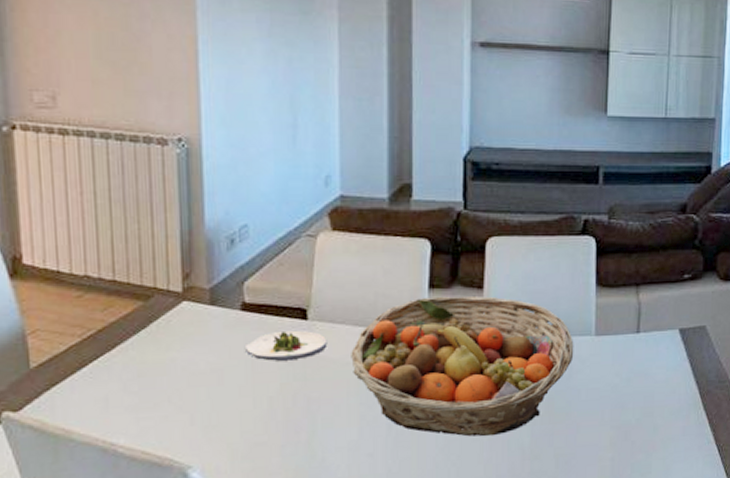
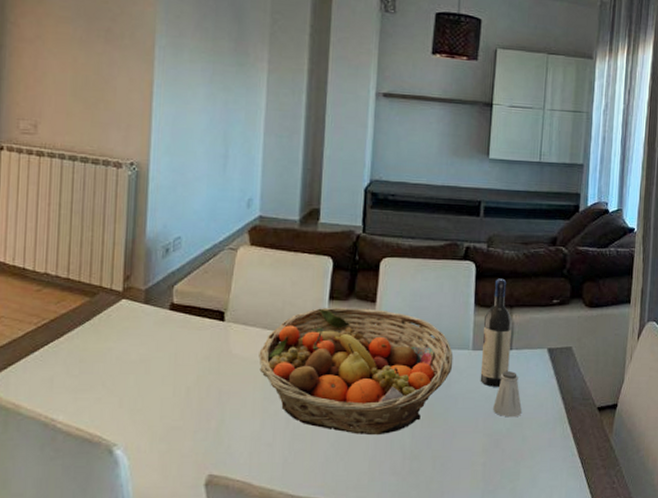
salad plate: present [246,330,328,362] -> none [171,329,240,357]
wine bottle: none [605,253,639,375] -> present [480,278,512,387]
saltshaker: none [620,356,652,407] -> present [493,371,522,418]

